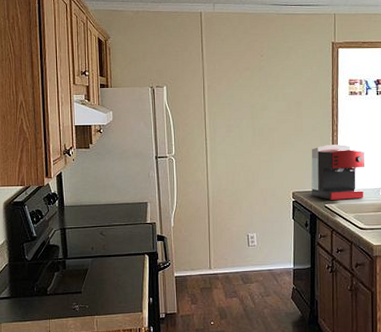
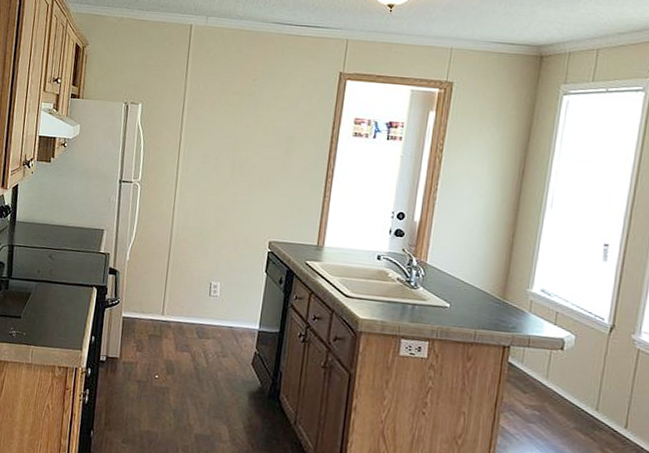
coffee maker: present [311,144,365,200] -> none [292,191,363,261]

